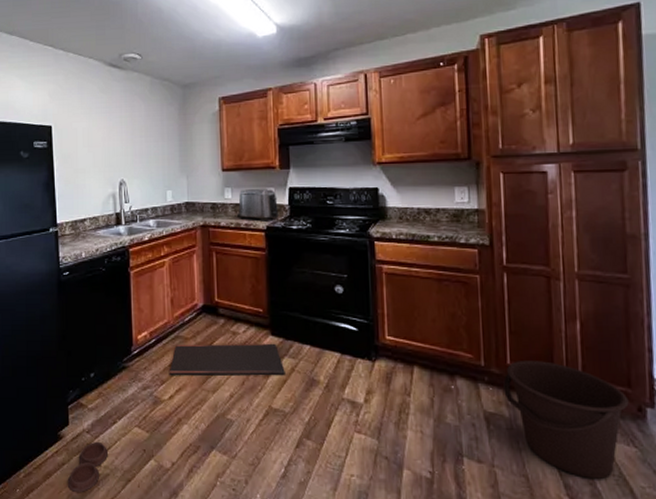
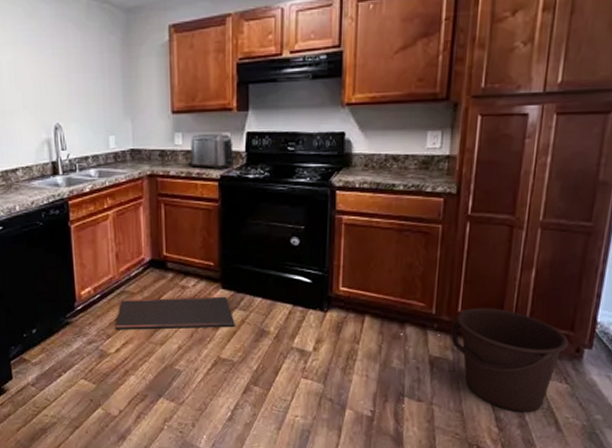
pet bowl: present [68,441,108,493] -> none [15,393,54,440]

